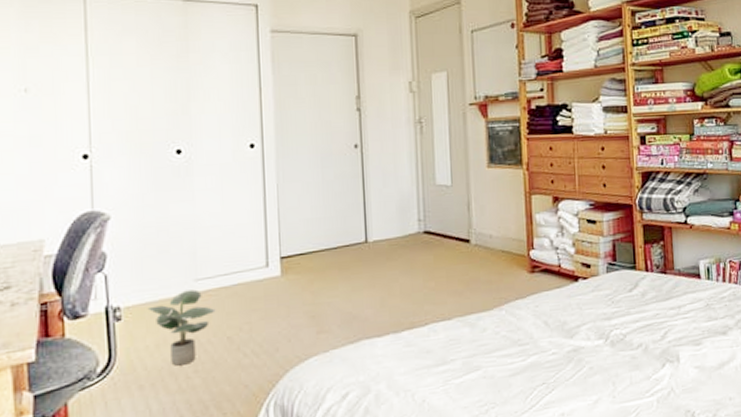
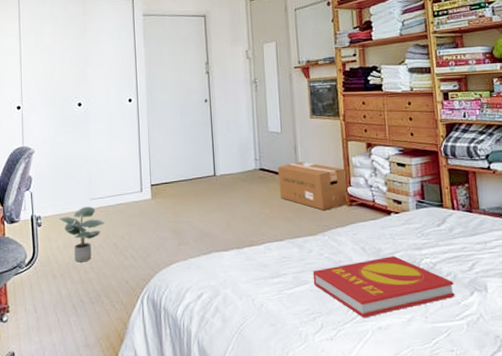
box: none [446,221,531,280] -> present [278,162,349,211]
book: none [486,328,646,405] -> present [312,255,455,318]

